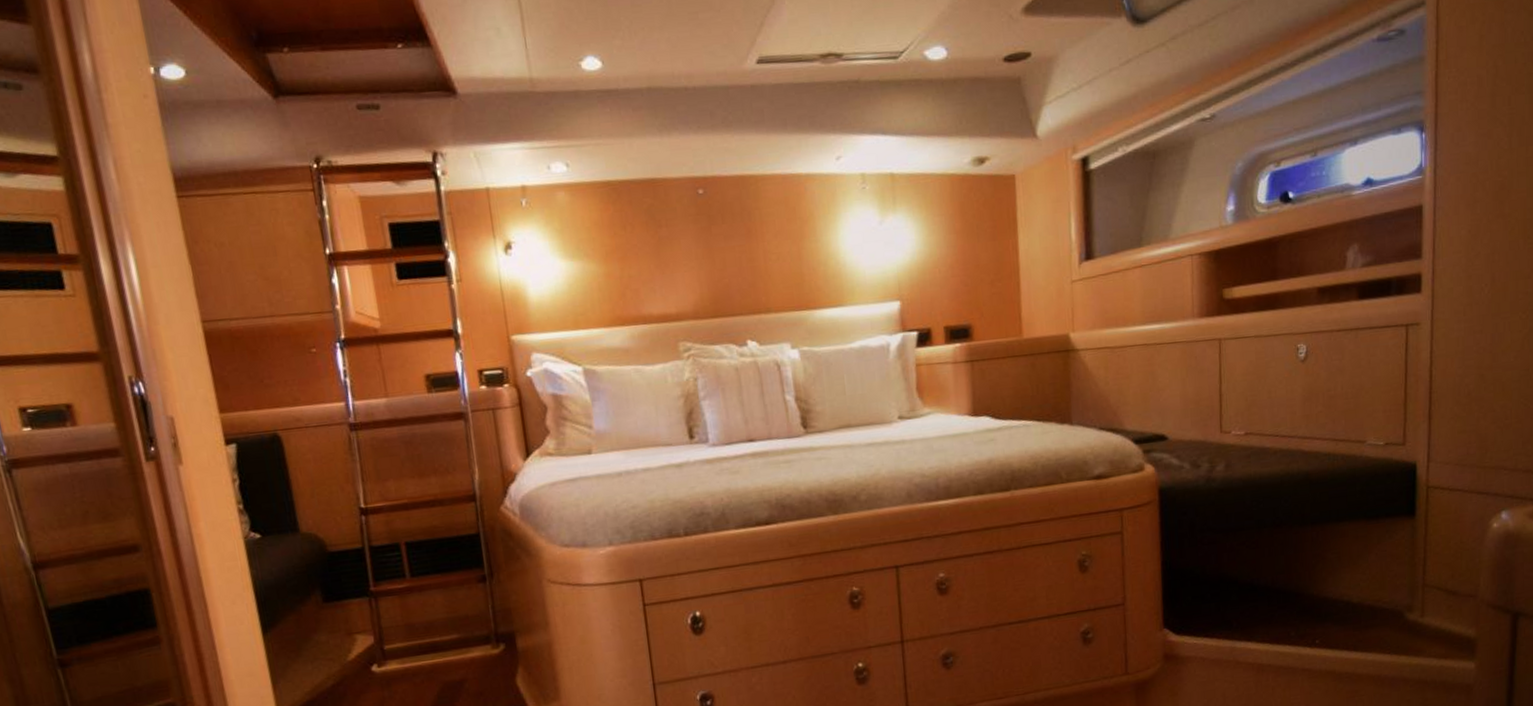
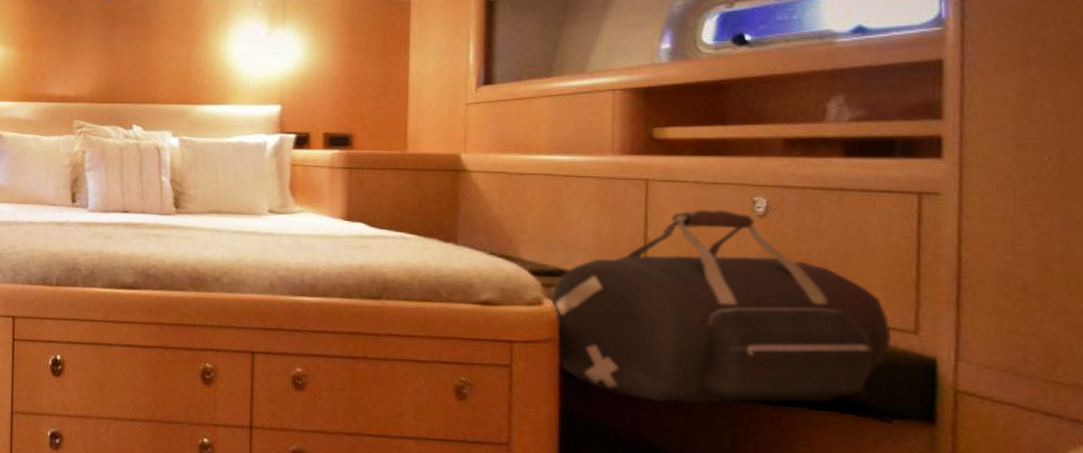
duffel bag: none [1151,359,1389,541] -> present [551,210,892,405]

